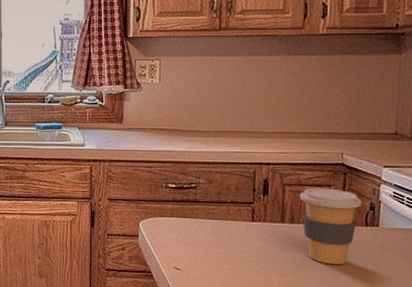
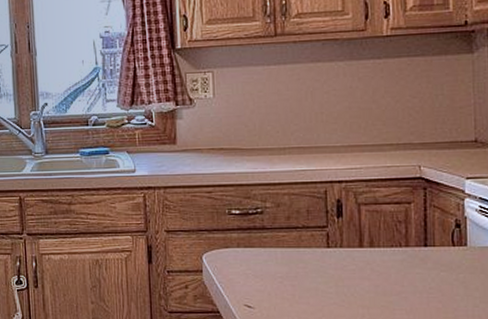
coffee cup: present [299,187,362,265] -> none [377,205,446,292]

